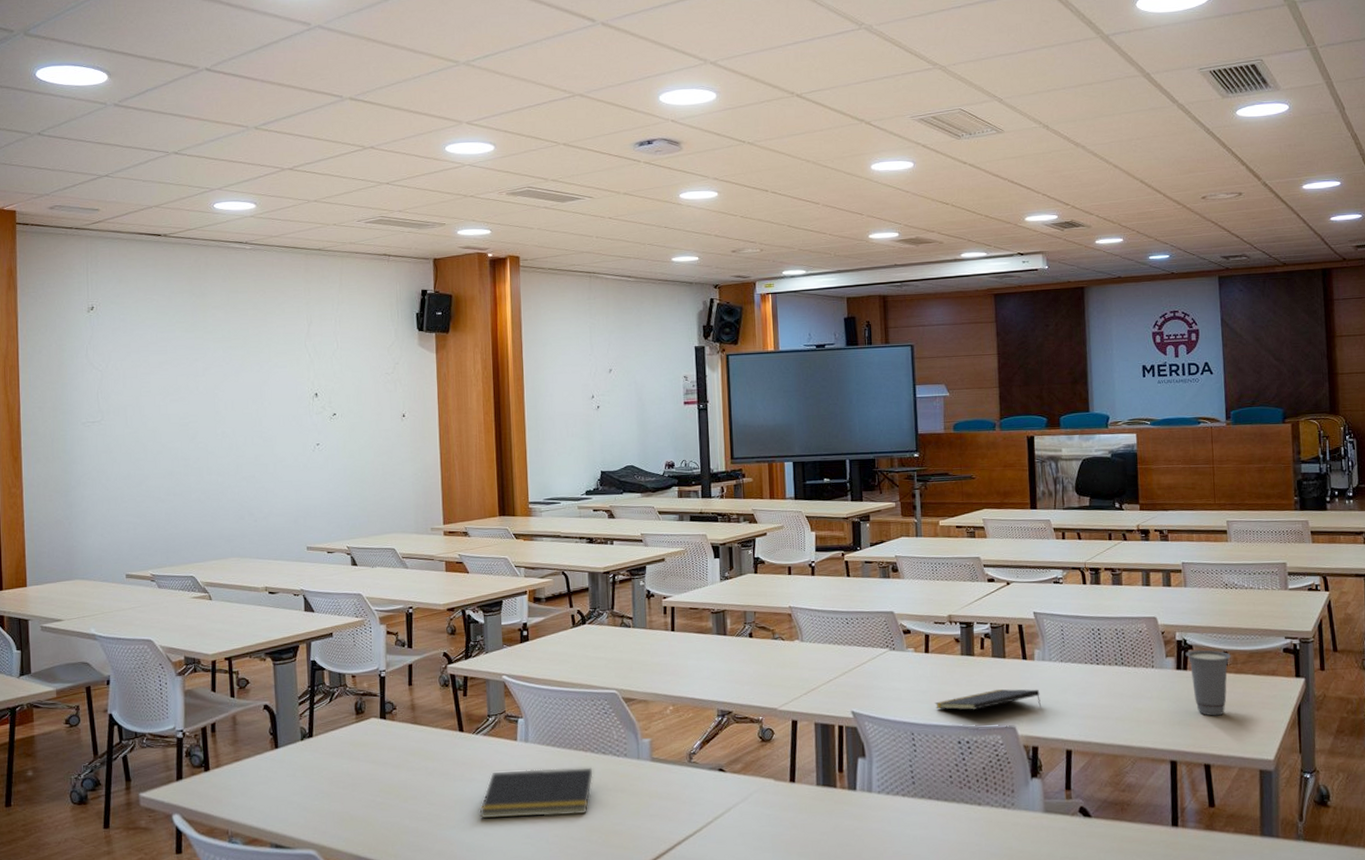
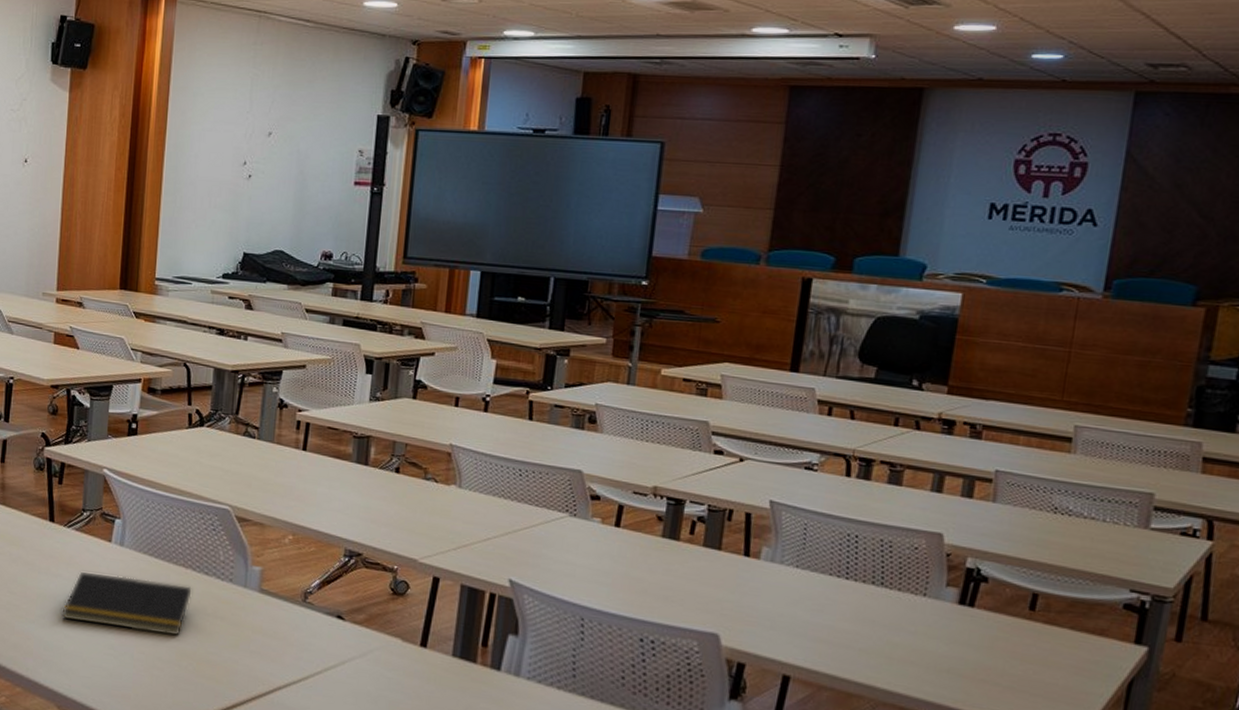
notepad: present [934,689,1042,710] -> none [617,586,760,618]
cup: present [1186,649,1231,716] -> none [976,583,1043,673]

